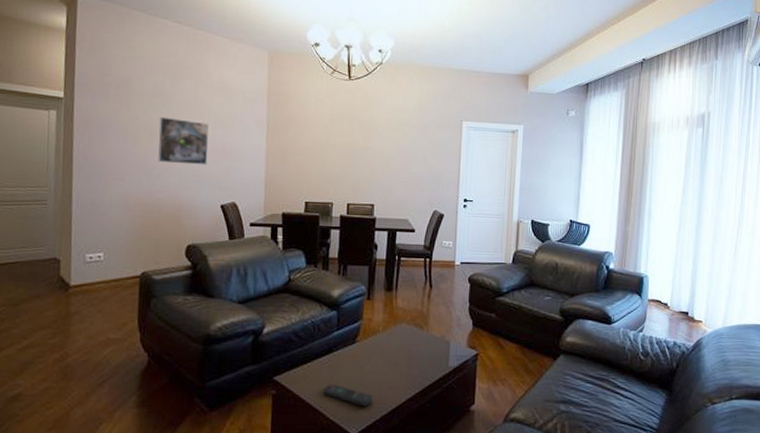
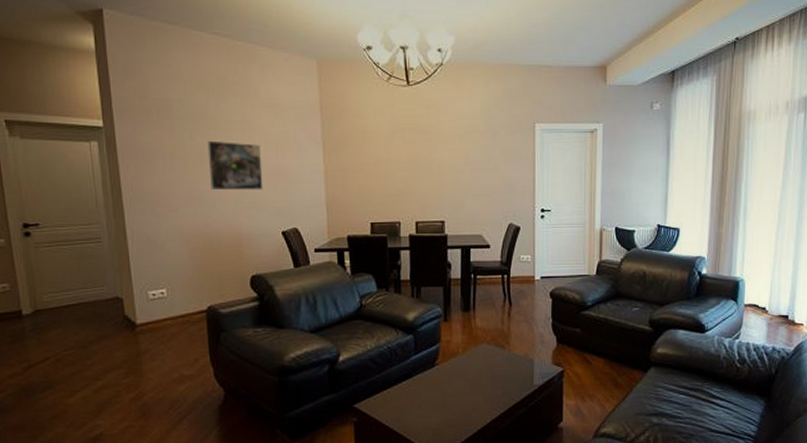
remote control: present [323,384,373,407] -> none [406,408,457,430]

